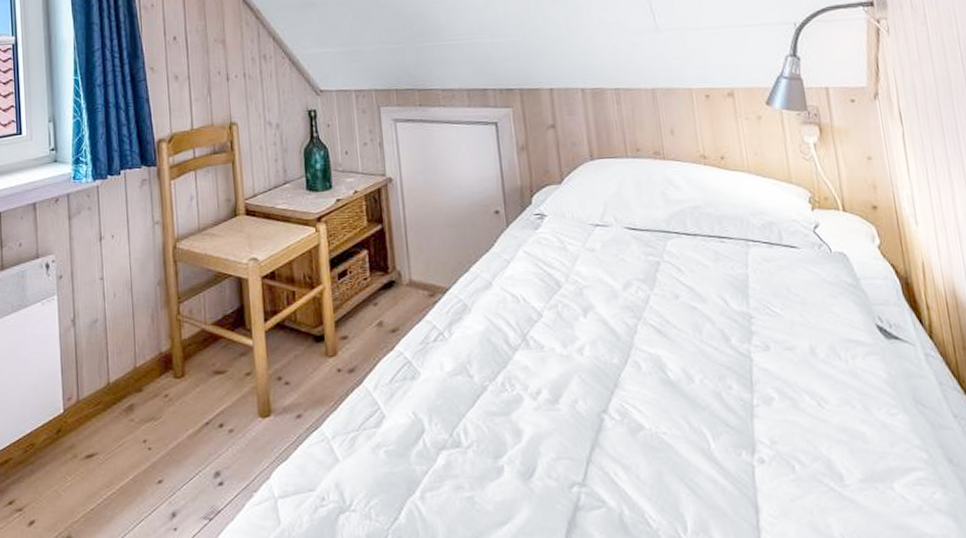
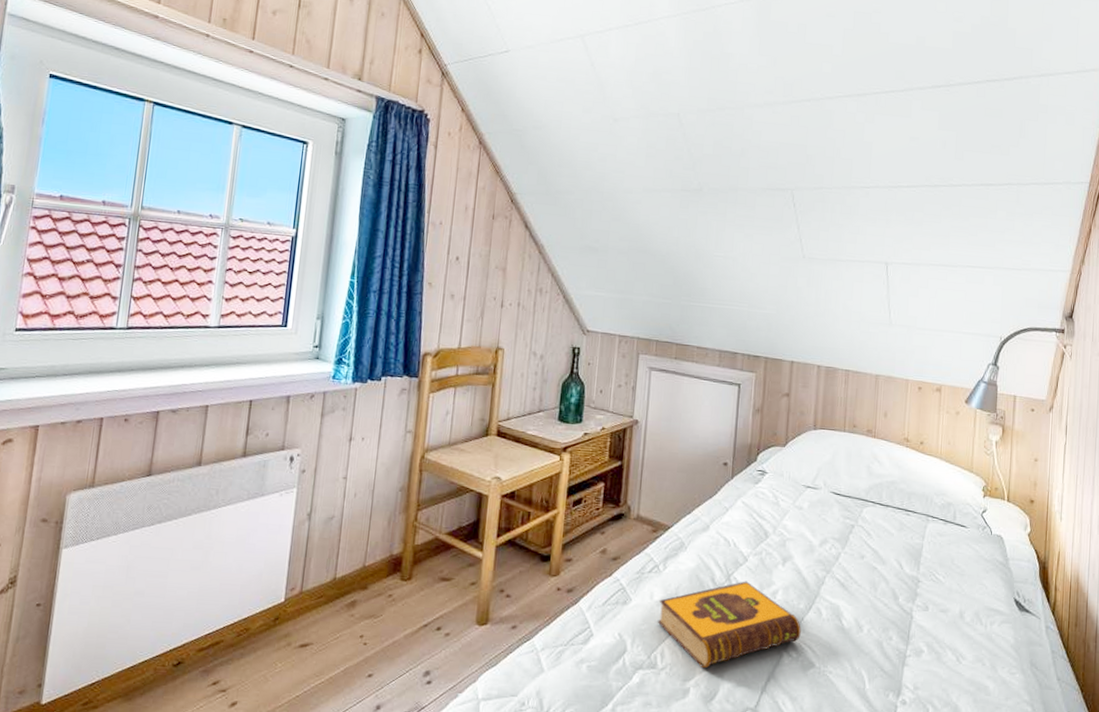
hardback book: none [450,339,621,442] -> present [657,581,801,669]

